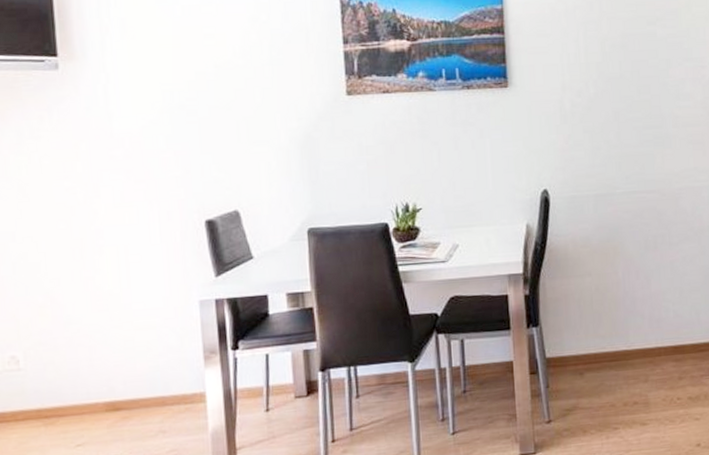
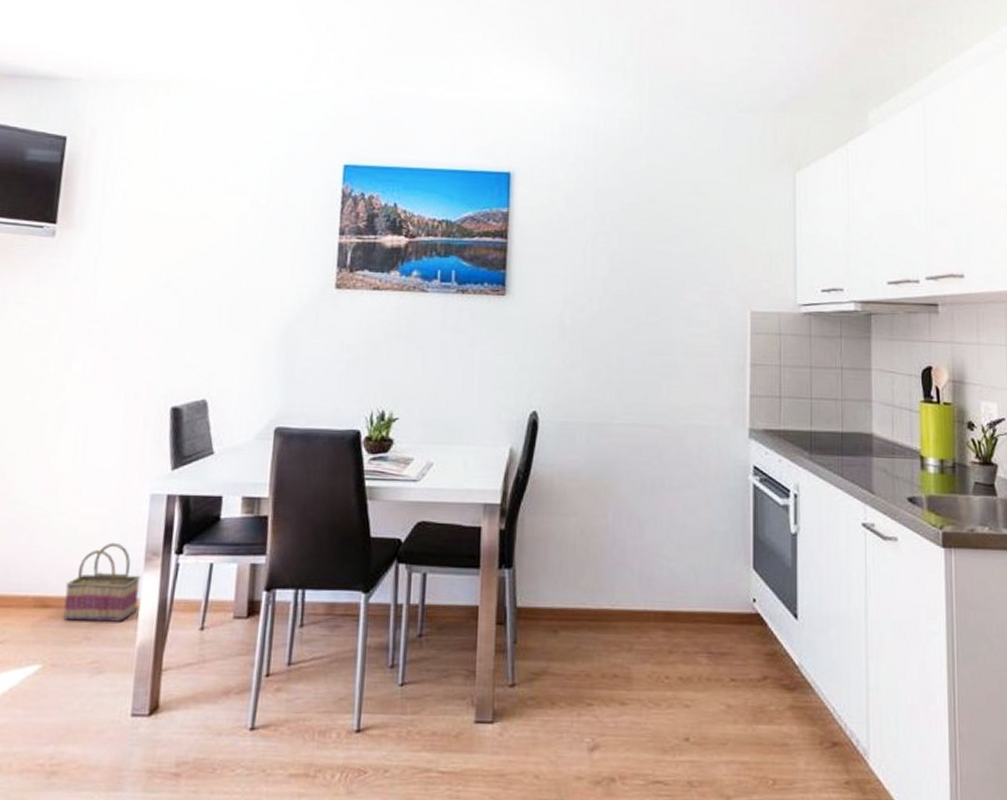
basket: none [132,346,205,419] -> present [63,542,141,622]

